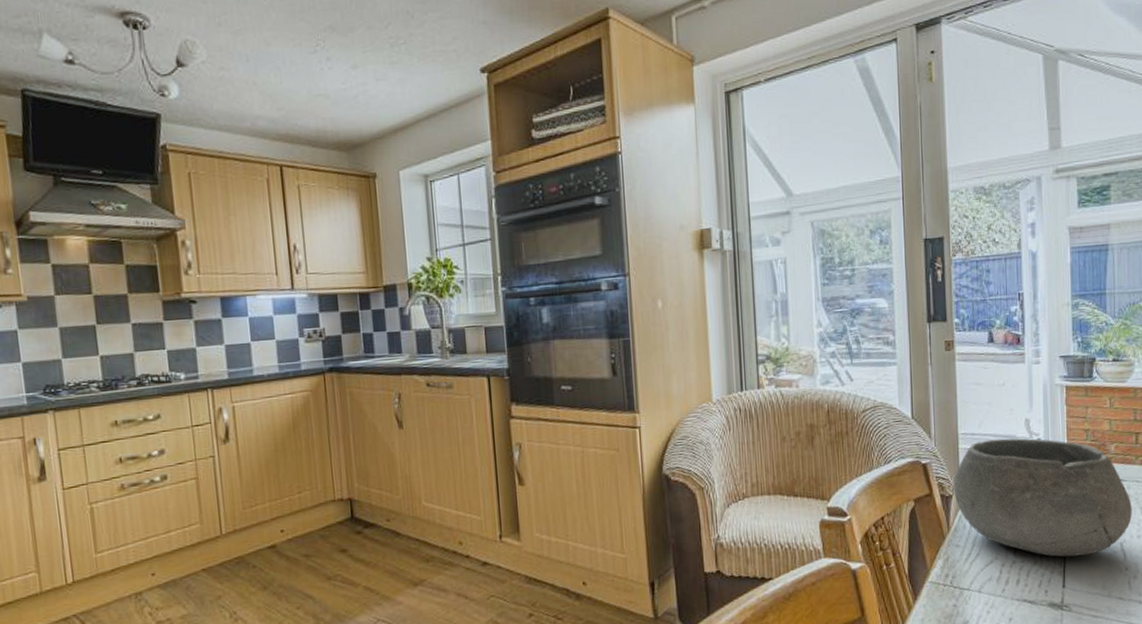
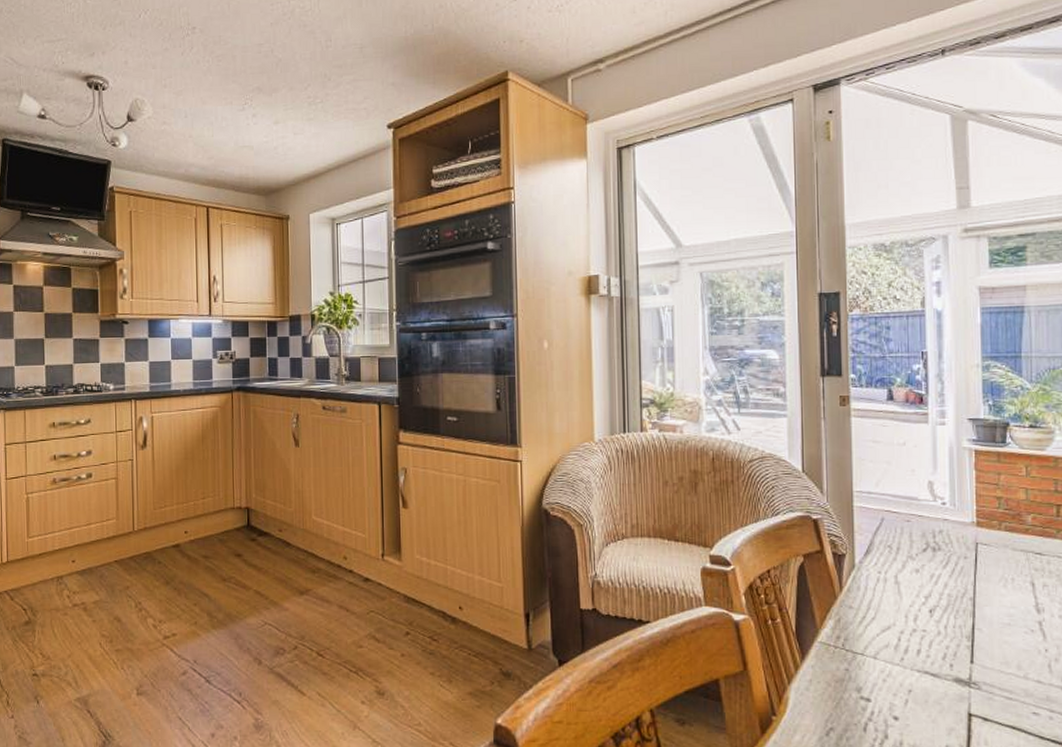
bowl: present [953,438,1132,557] -> none [847,499,1053,631]

